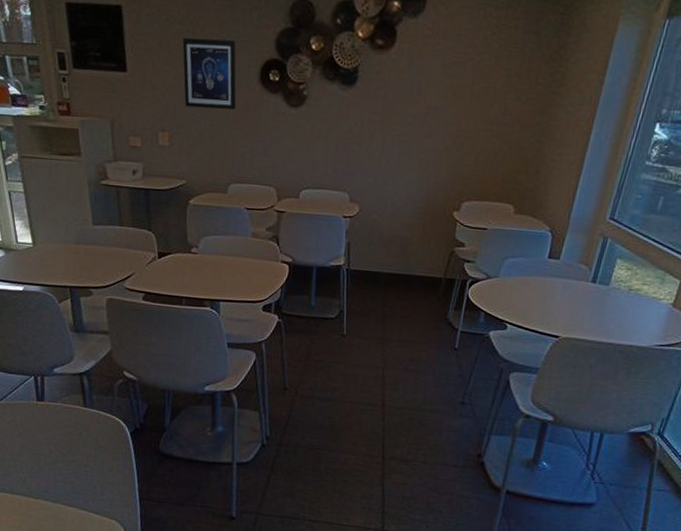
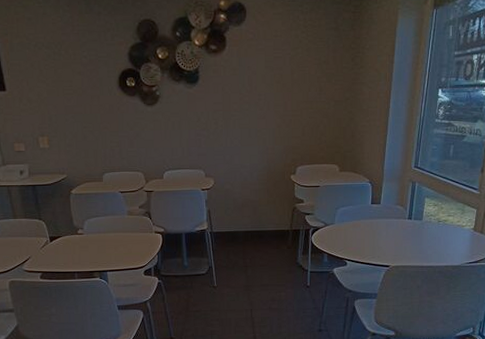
wall art: present [182,37,237,110] -> none [50,56,102,114]

